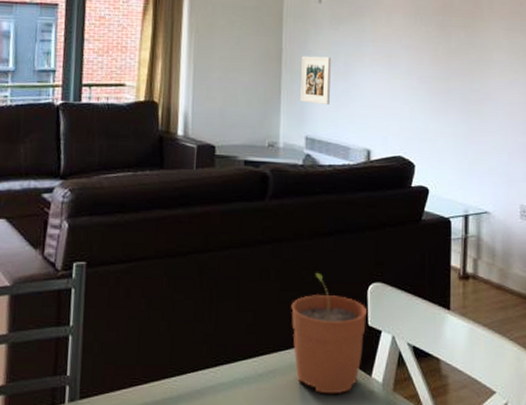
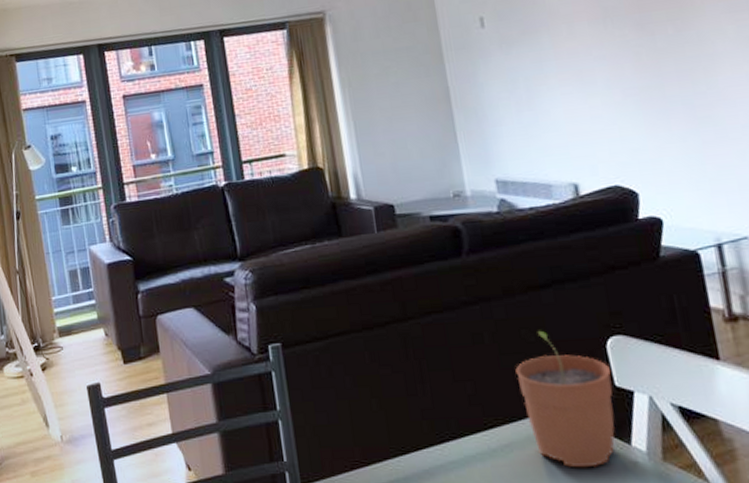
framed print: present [300,56,331,105] -> none [473,86,517,142]

